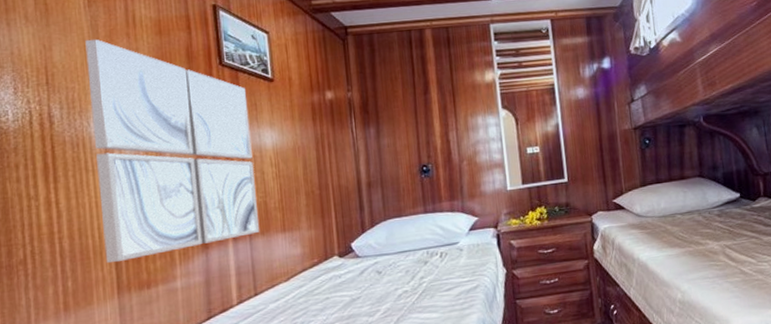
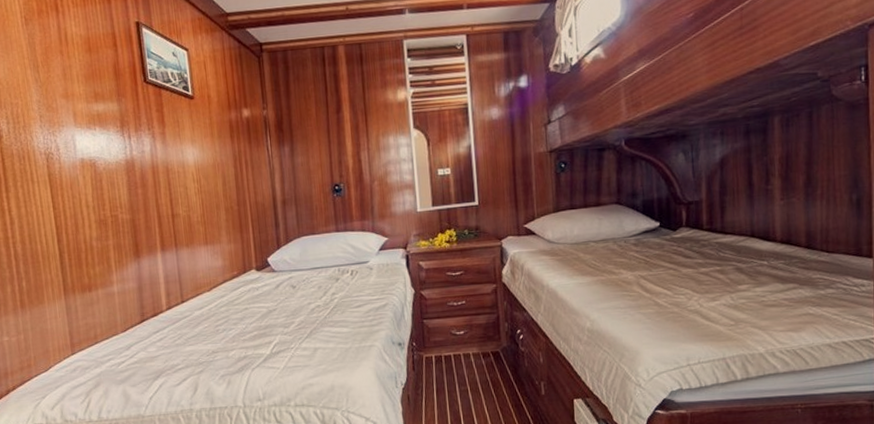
wall art: present [85,39,260,263] -> none [24,56,185,267]

